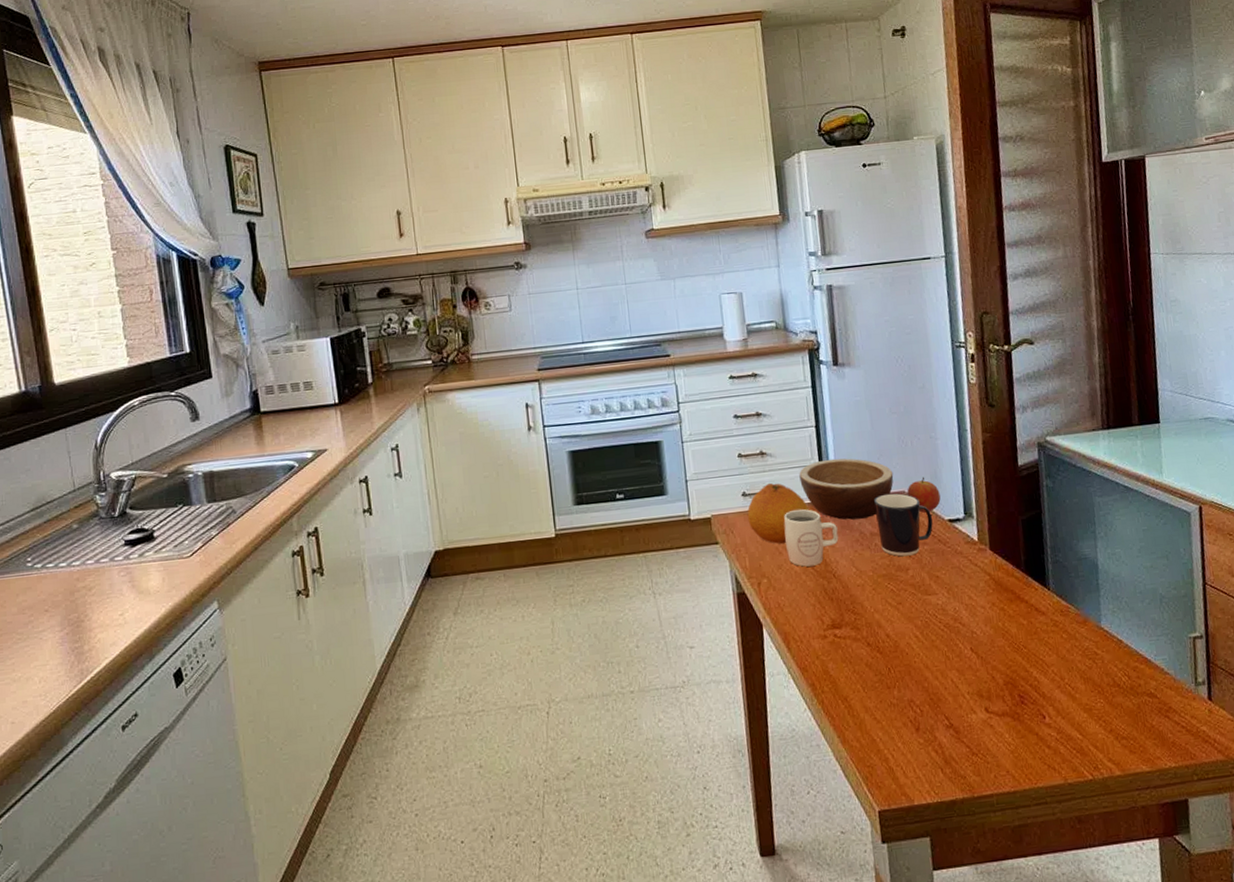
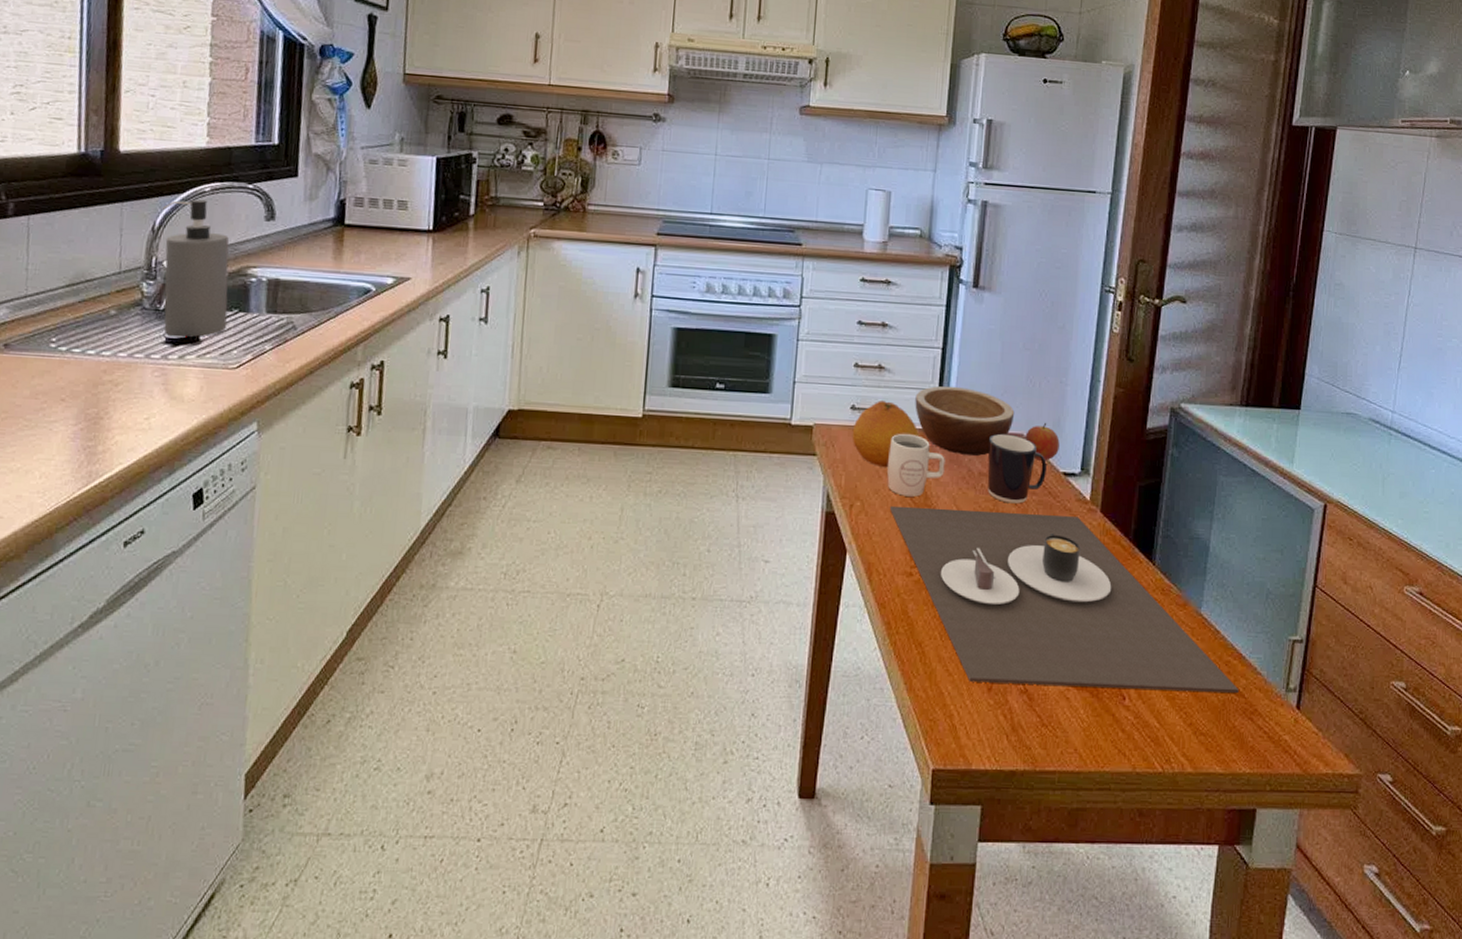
soap dispenser: none [100,413,175,539] -> present [162,199,229,338]
place setting: none [794,558,1151,726] -> present [889,505,1239,693]

